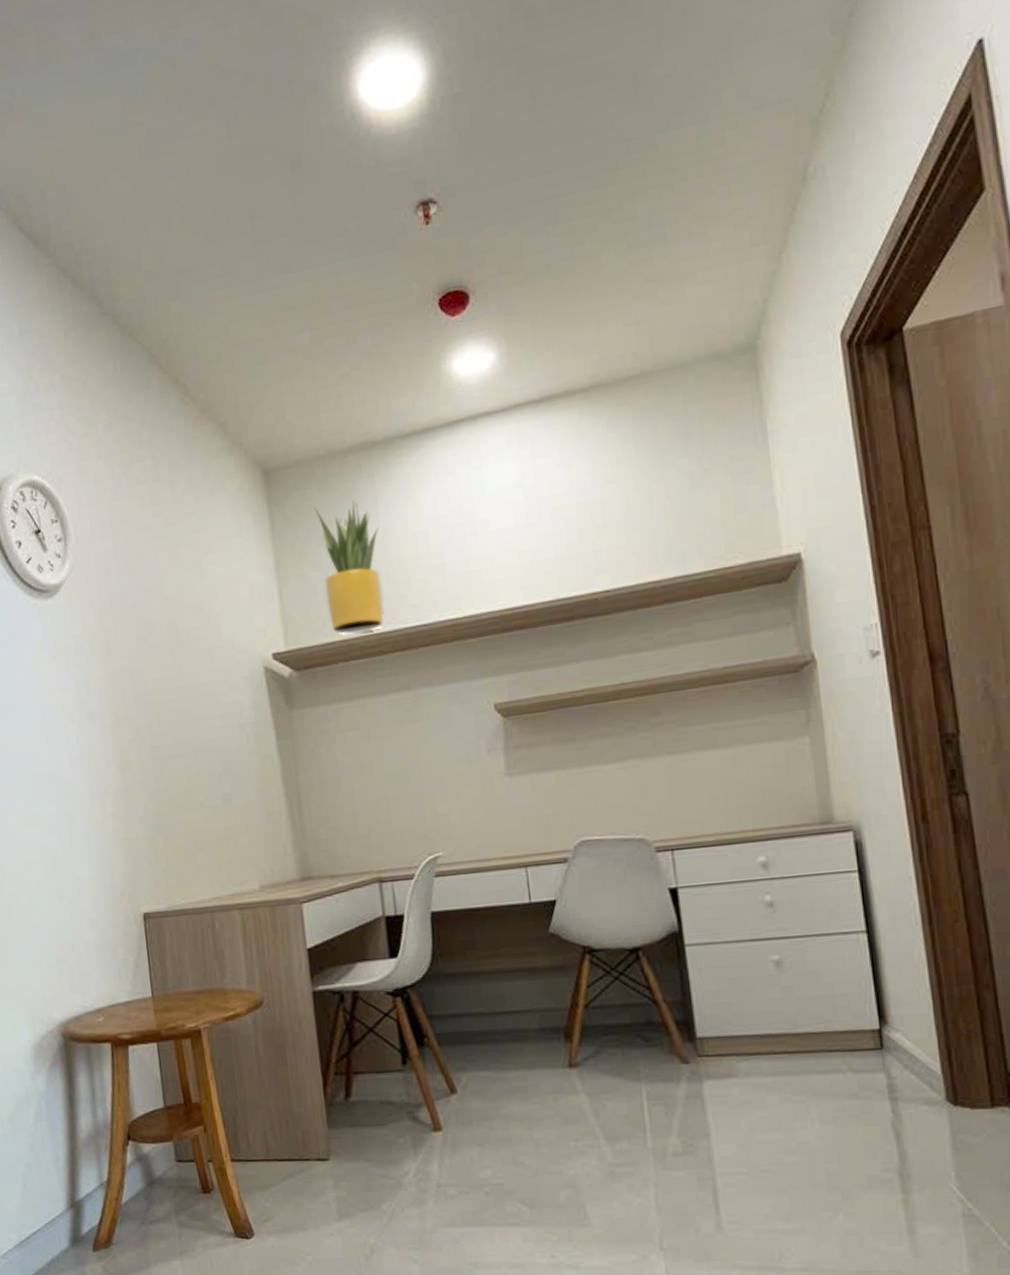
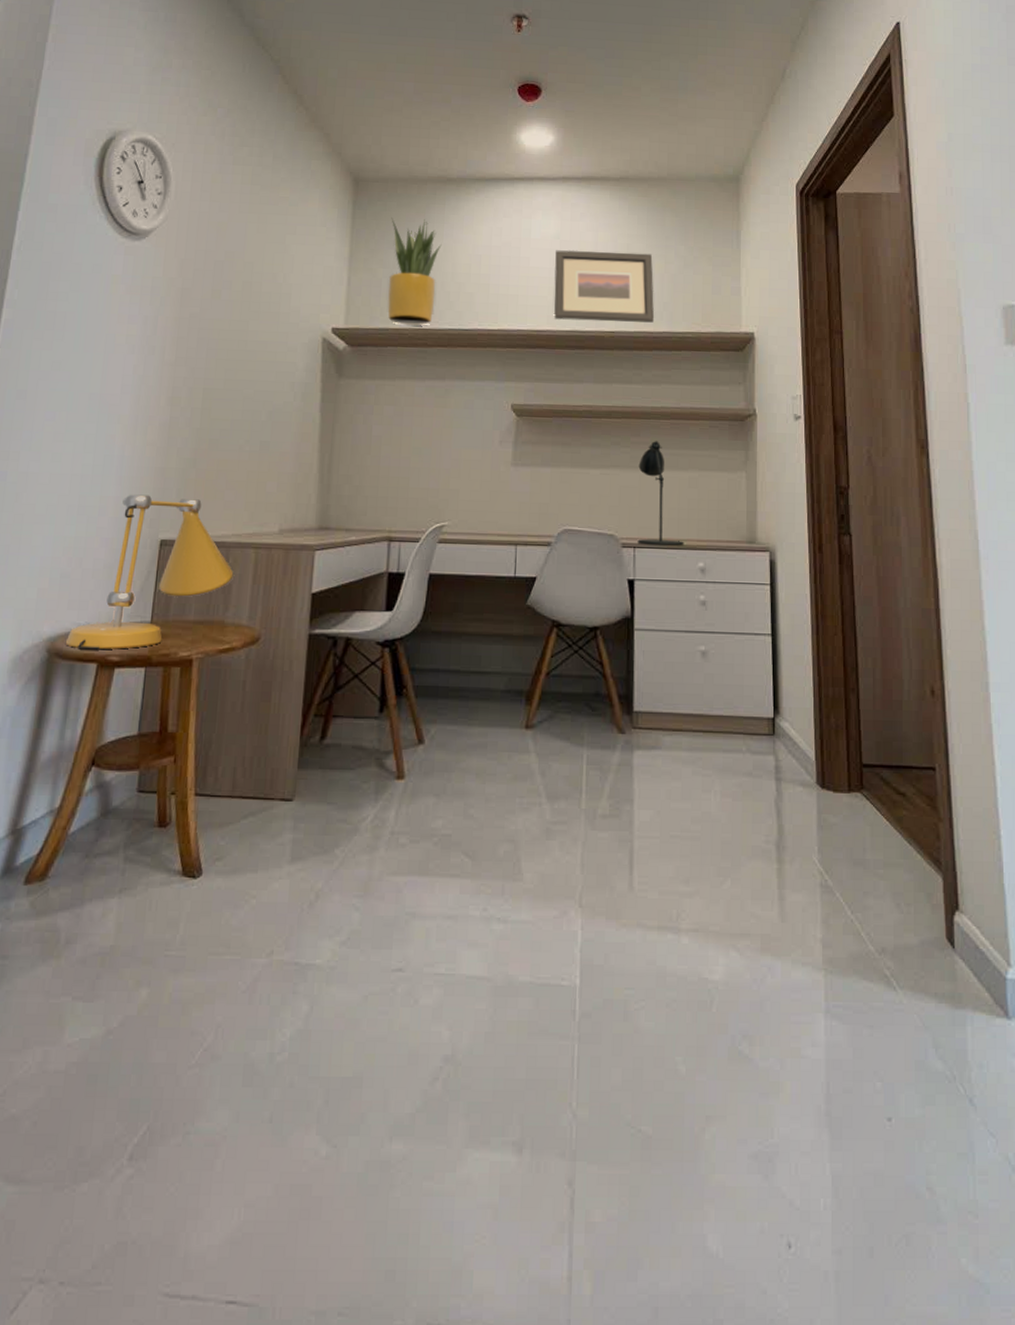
table lamp: none [76,866,224,1031] -> present [65,494,234,650]
picture frame: none [519,478,661,590] -> present [554,250,655,323]
desk lamp: none [664,717,737,846] -> present [637,441,684,547]

